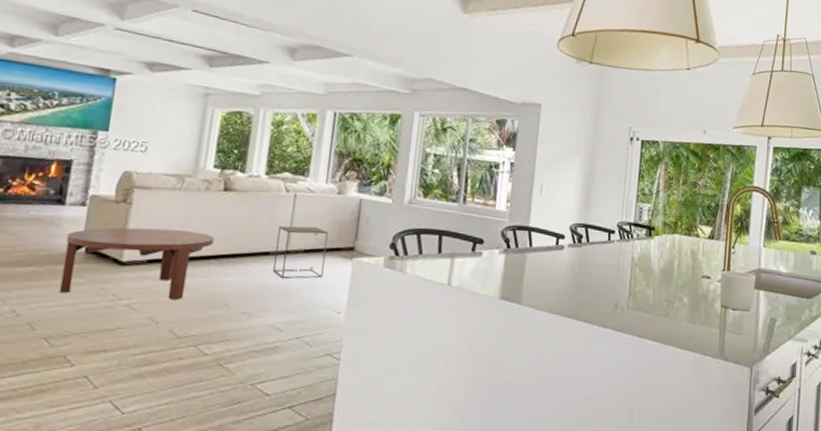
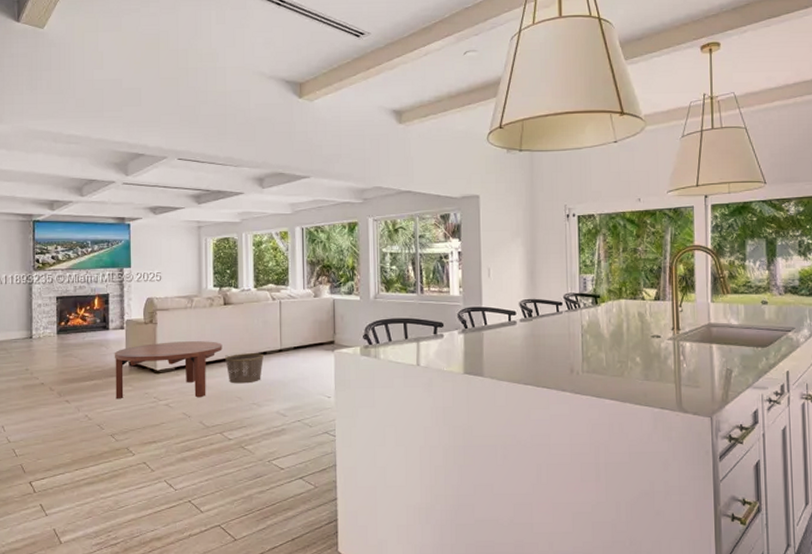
basket: none [215,251,266,288] -> present [225,353,265,384]
side table: present [272,225,328,279] -> none [270,327,312,372]
mug: present [719,270,756,312] -> none [670,328,707,365]

